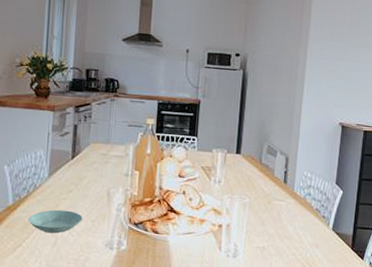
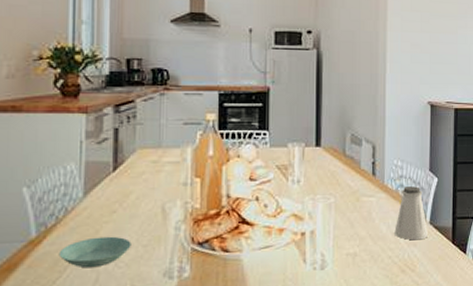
saltshaker: none [299,195,330,243] -> present [394,186,428,241]

